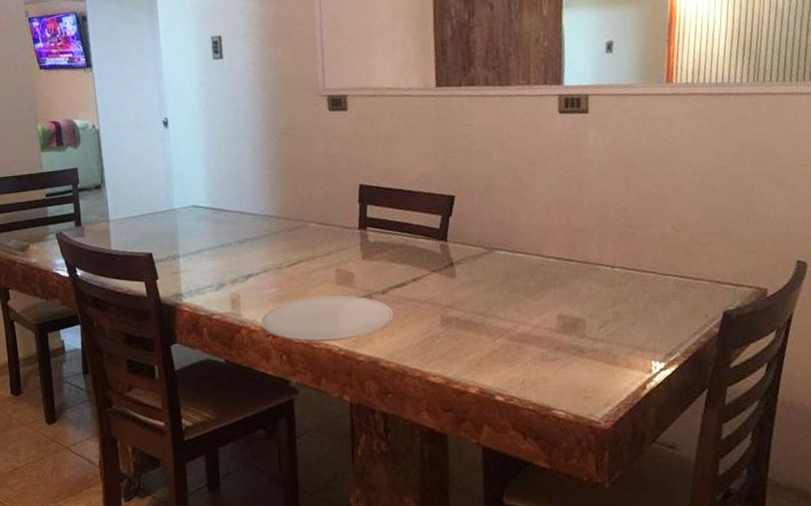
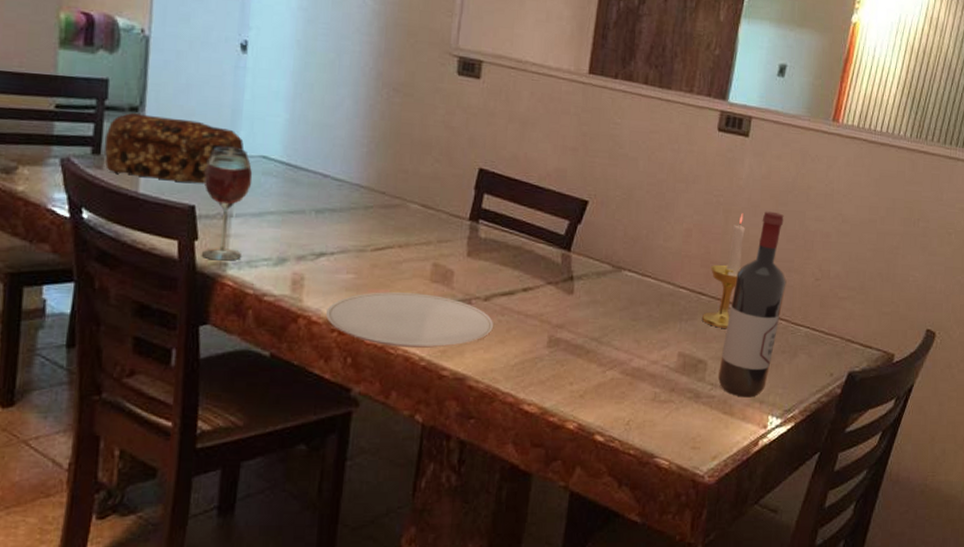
bread loaf: none [82,187,179,238] -> present [104,113,245,184]
wineglass: none [154,203,191,293] -> present [202,147,253,261]
candlestick: none [573,182,602,288] -> present [701,213,745,328]
wine bottle: none [597,175,648,347] -> present [718,211,787,398]

